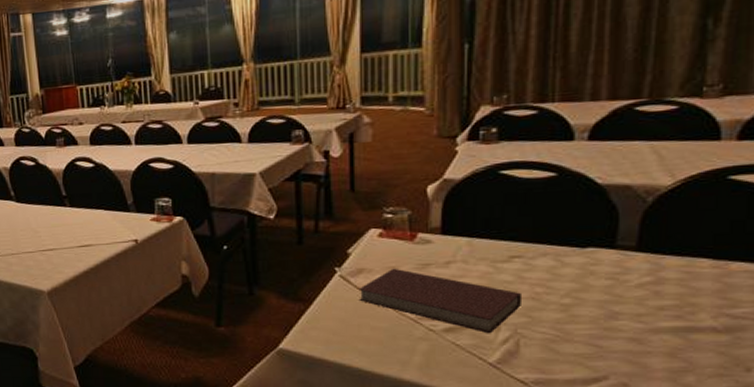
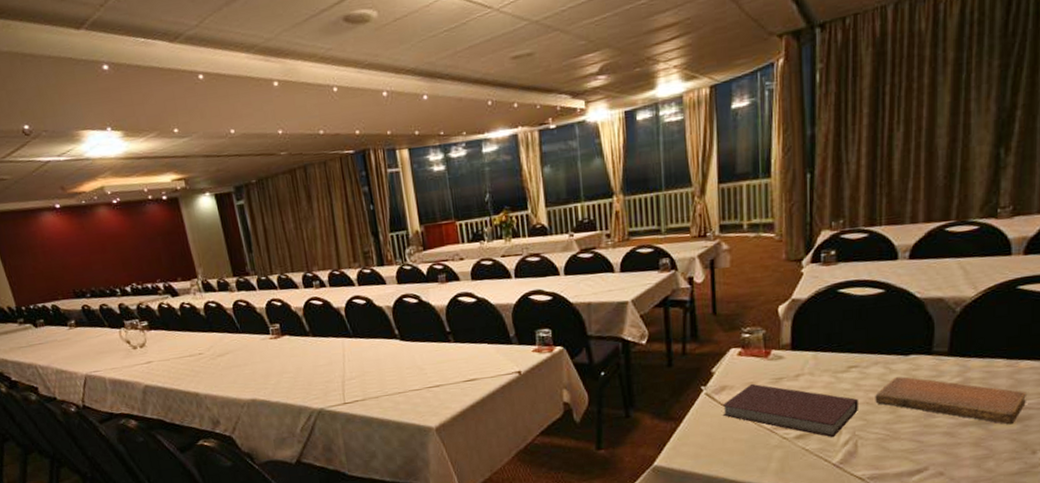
notebook: none [542,270,741,335] -> present [875,376,1028,425]

